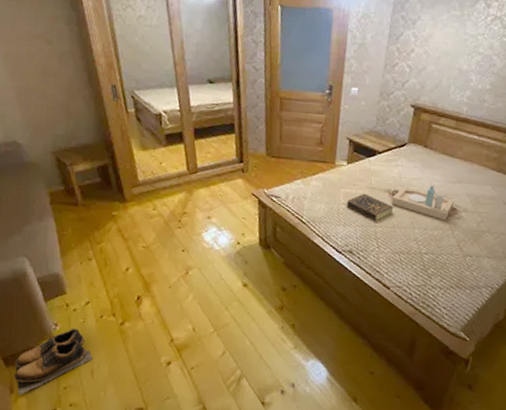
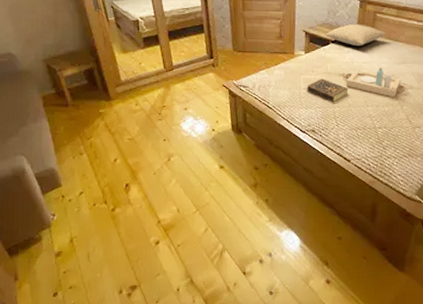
shoes: present [14,328,93,395] -> none [17,217,88,282]
pillow: none [372,133,441,160] -> present [325,23,386,46]

